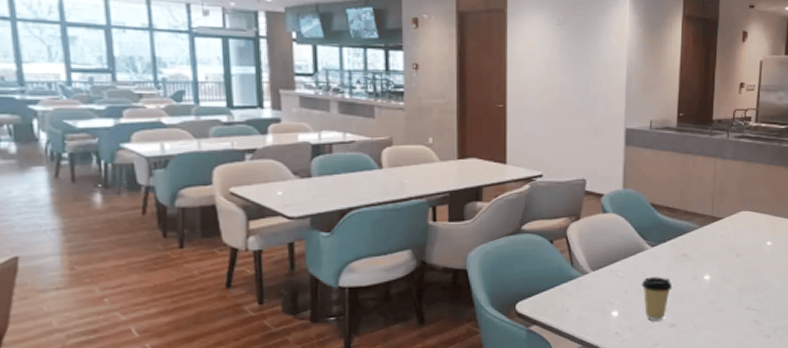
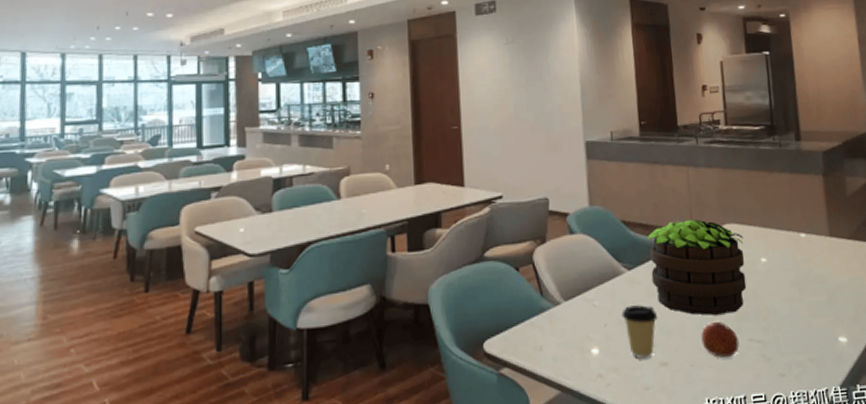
potted plant: none [671,205,755,287] -> present [647,219,747,316]
fruit: none [706,293,738,322] -> present [701,322,740,358]

